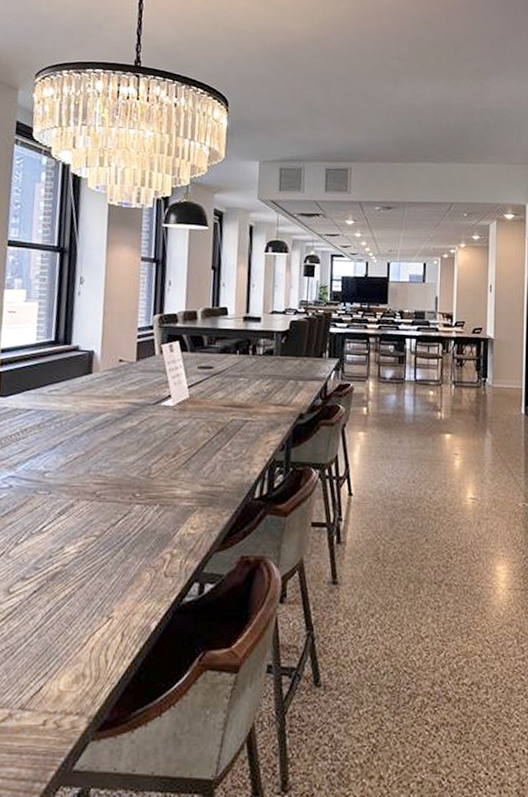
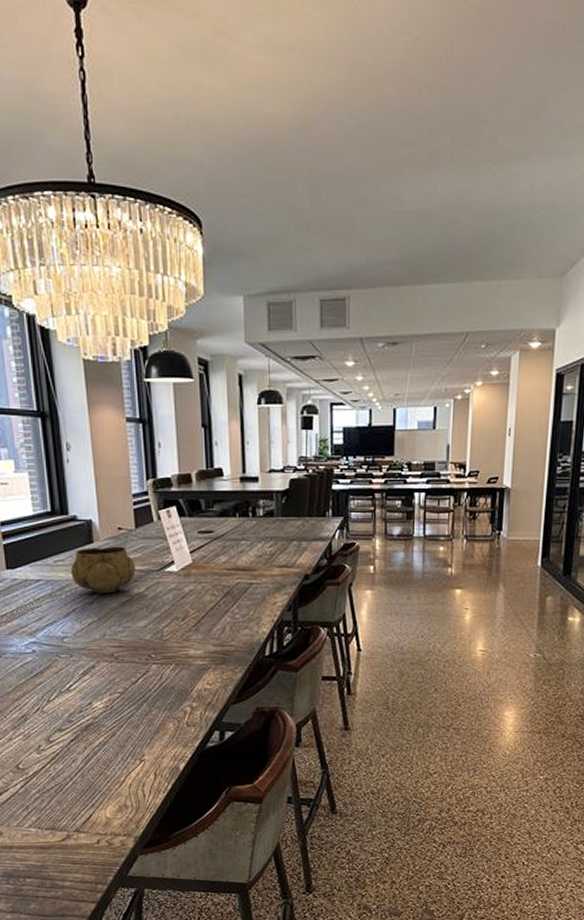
decorative bowl: none [64,378,132,426] -> present [71,546,136,593]

